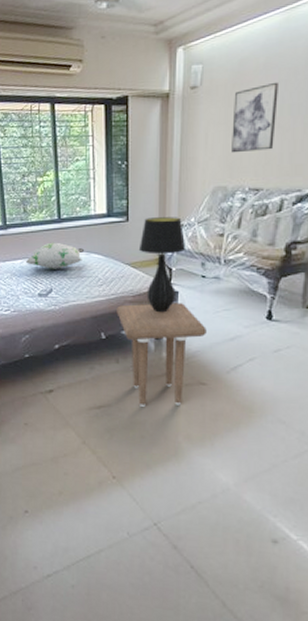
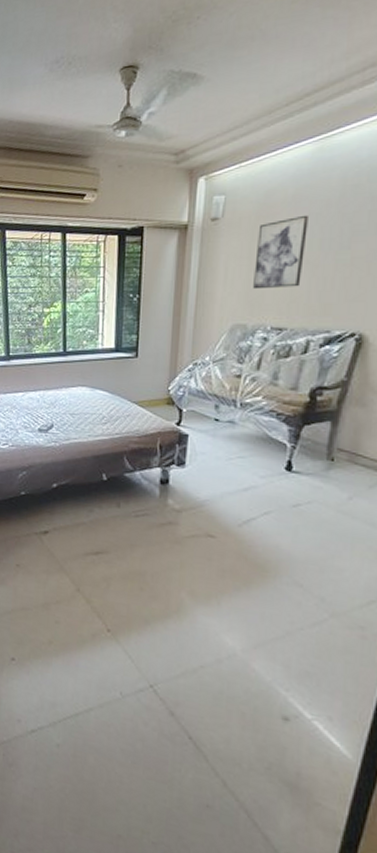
decorative pillow: present [26,242,84,269] -> none [28,375,89,404]
side table: present [117,303,206,407] -> none [120,445,218,558]
table lamp: present [138,217,186,313] -> none [147,354,199,457]

